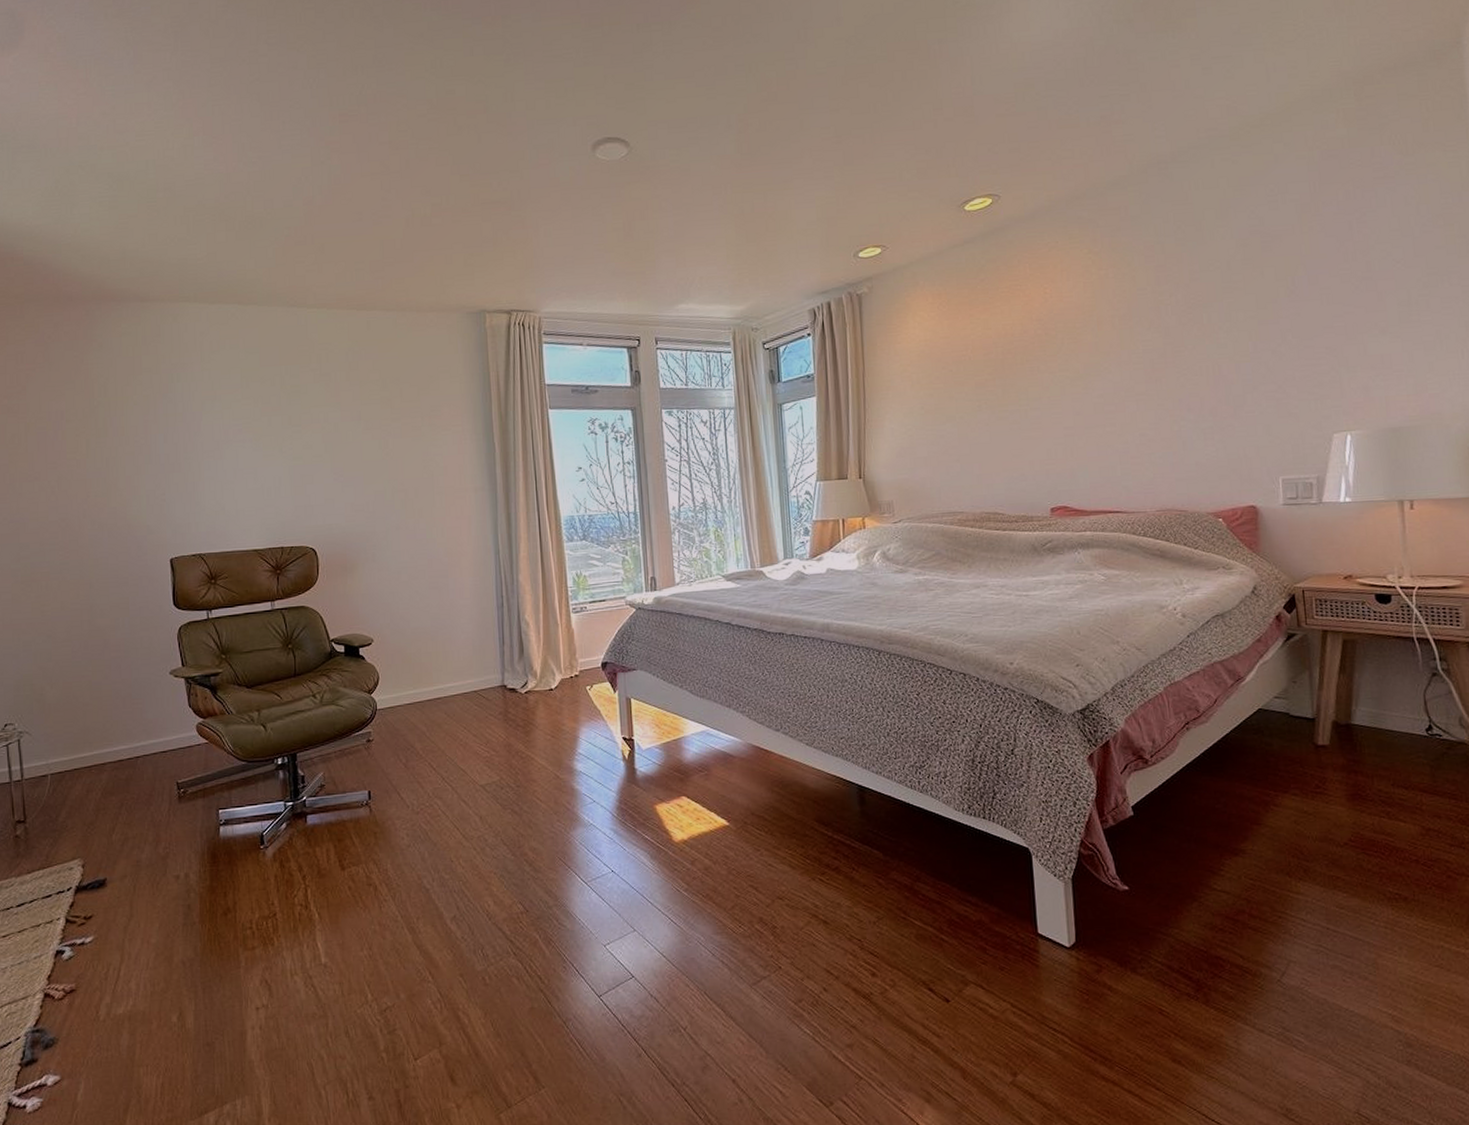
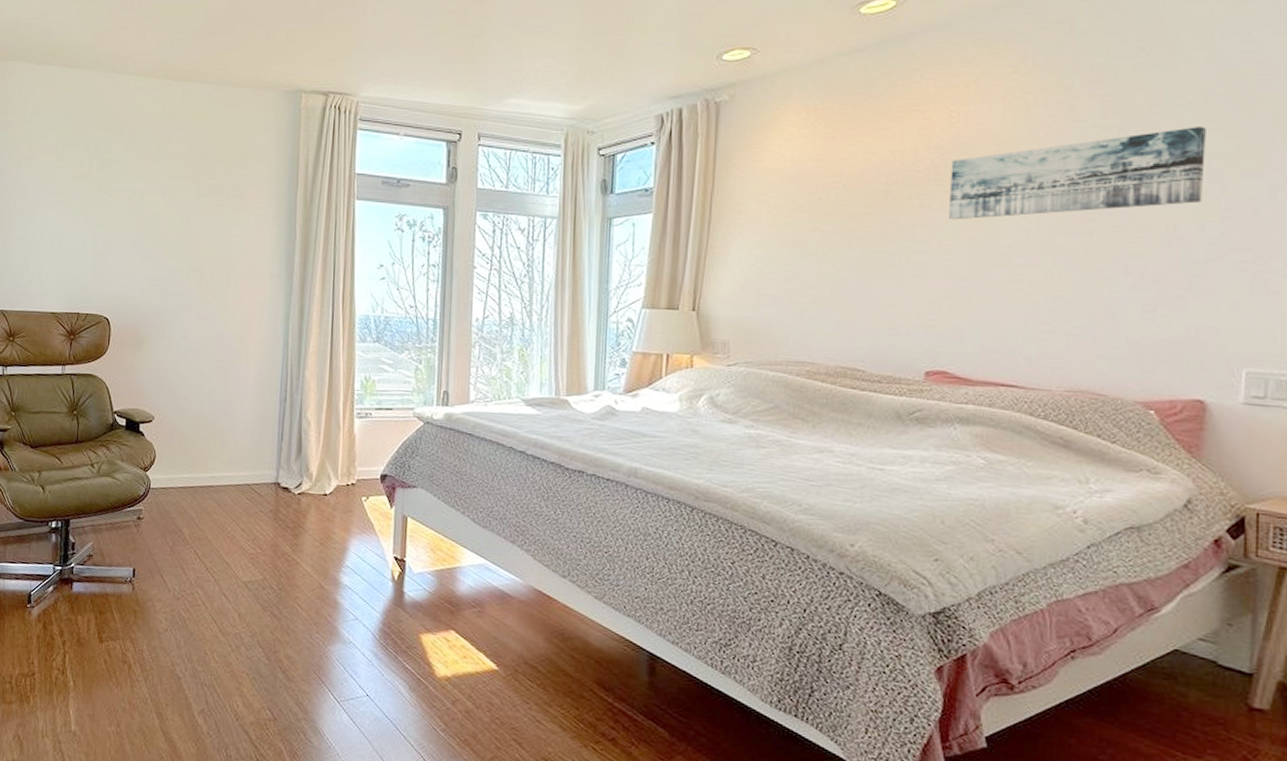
wall art: none [1050,287,1236,379] -> present [949,127,1206,220]

